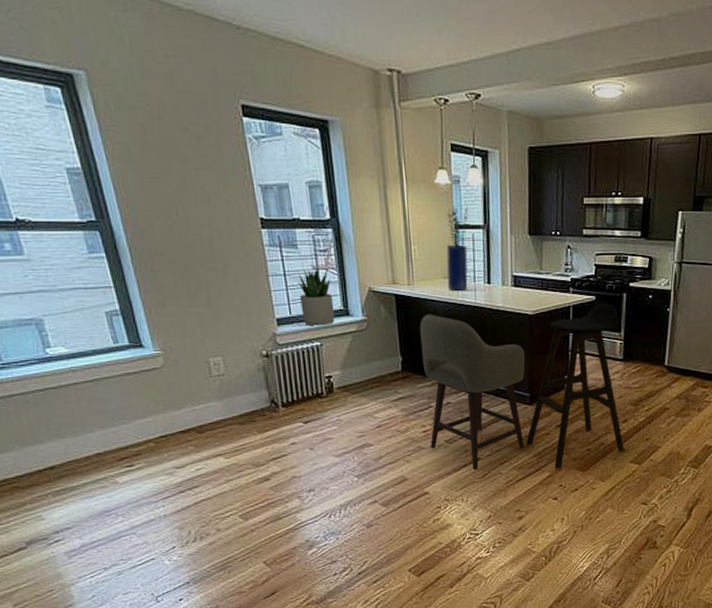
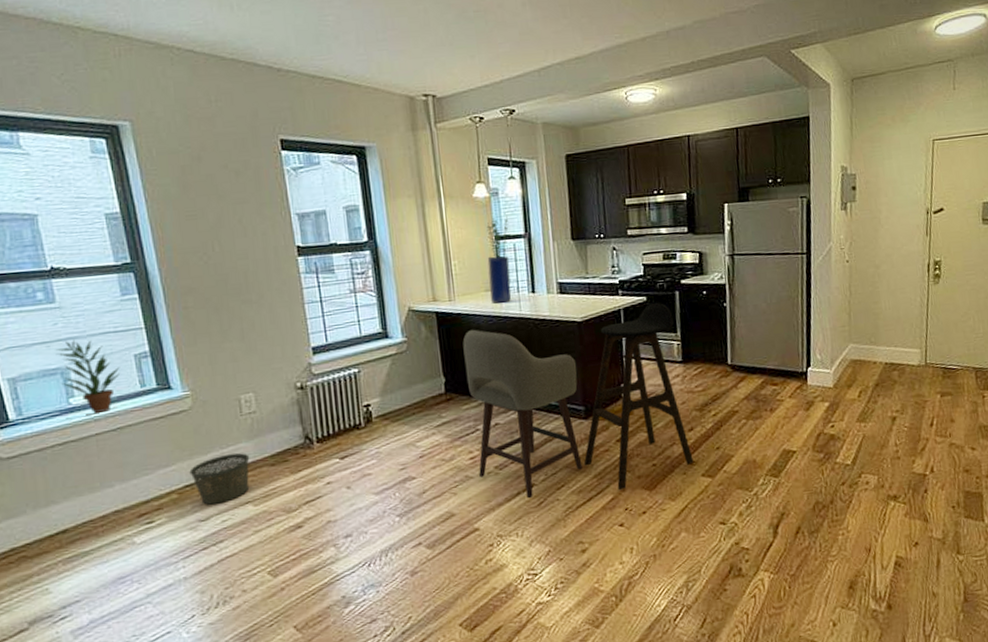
potted plant: none [28,293,94,365] -> present [55,340,121,414]
basket: none [164,410,220,455] -> present [189,453,250,505]
planter: present [297,266,335,326] -> none [334,289,373,353]

